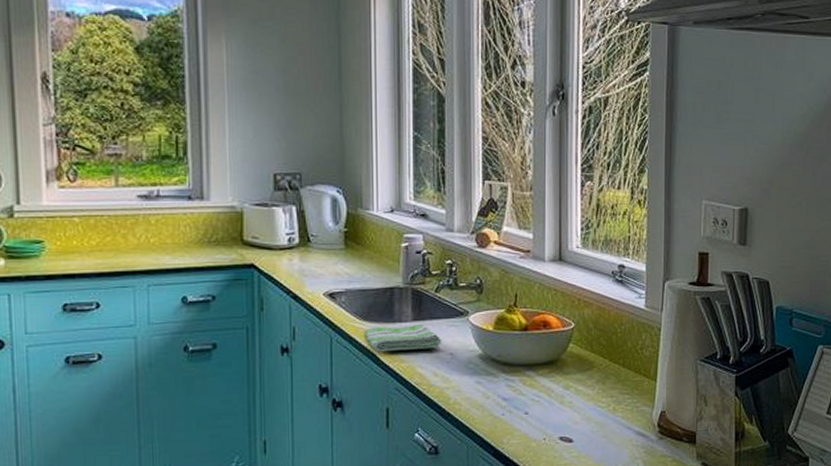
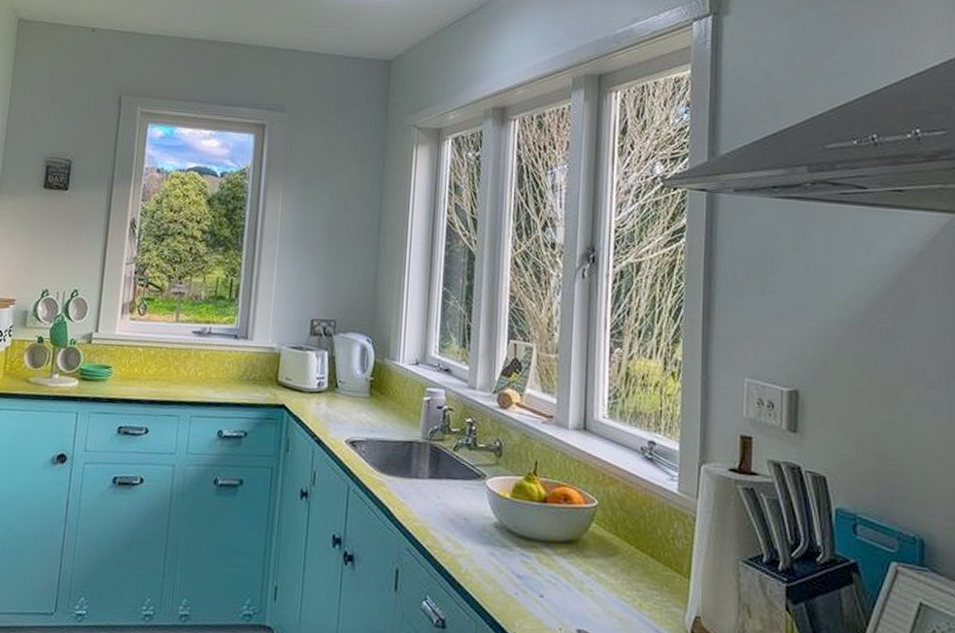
dish towel: present [364,323,442,352] -> none [381,481,457,511]

